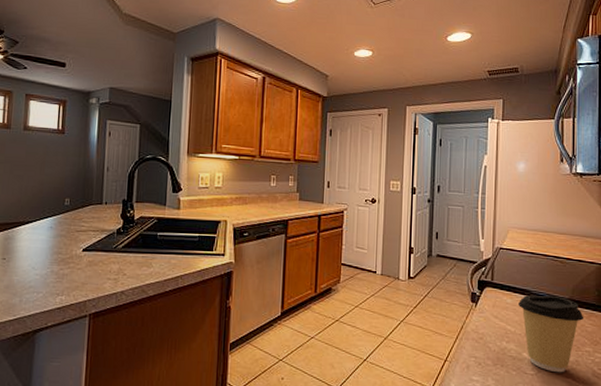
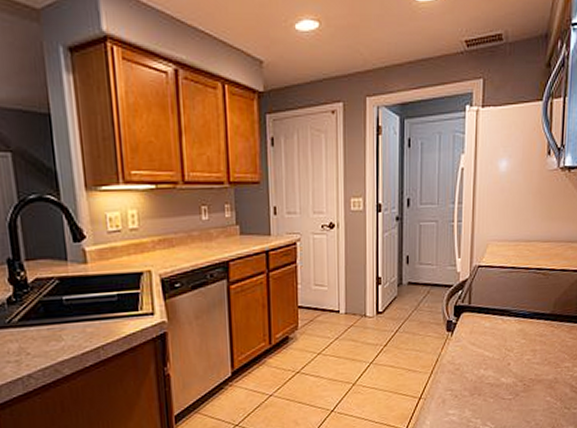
coffee cup: present [519,295,584,373] -> none [497,313,565,394]

